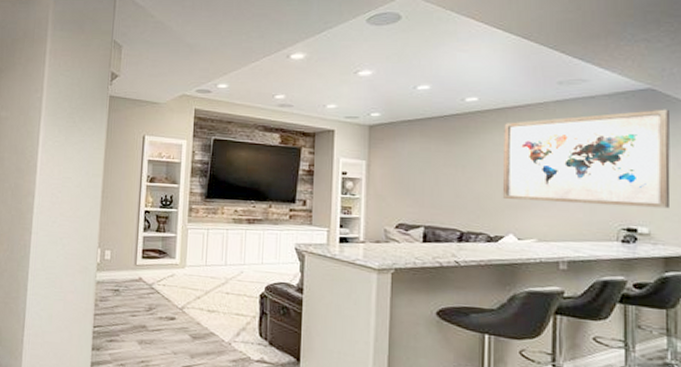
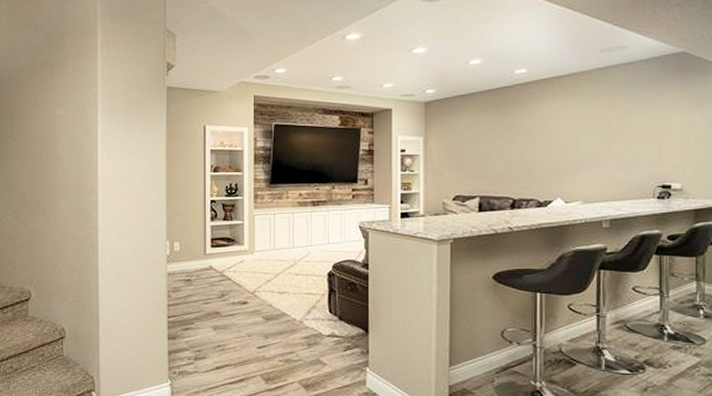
wall art: present [502,109,671,209] -> none [550,71,701,166]

